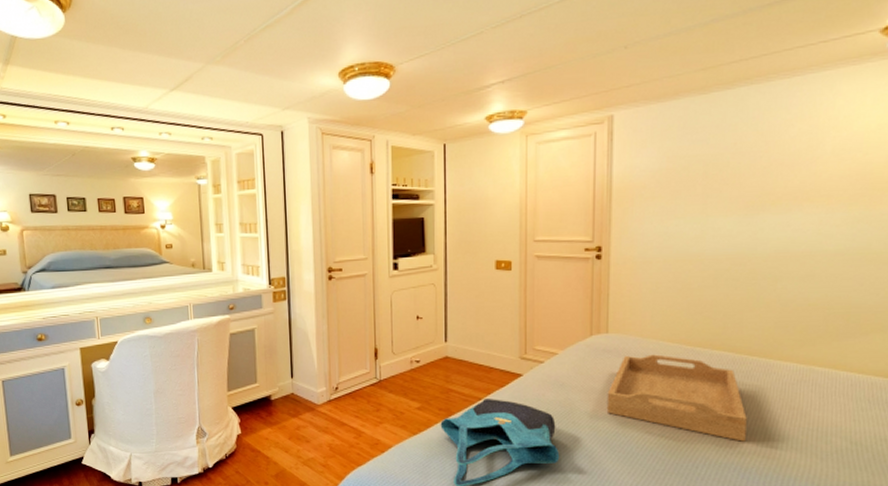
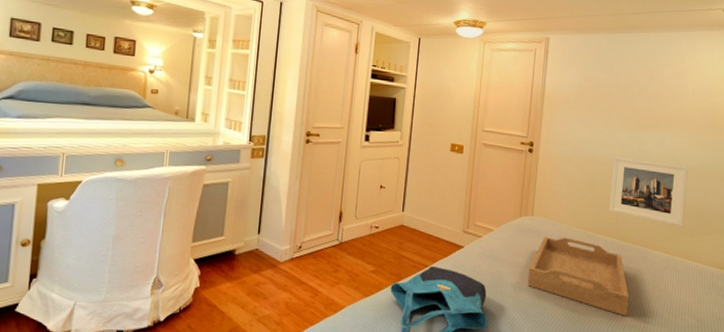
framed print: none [713,250,829,329] -> present [609,156,688,227]

